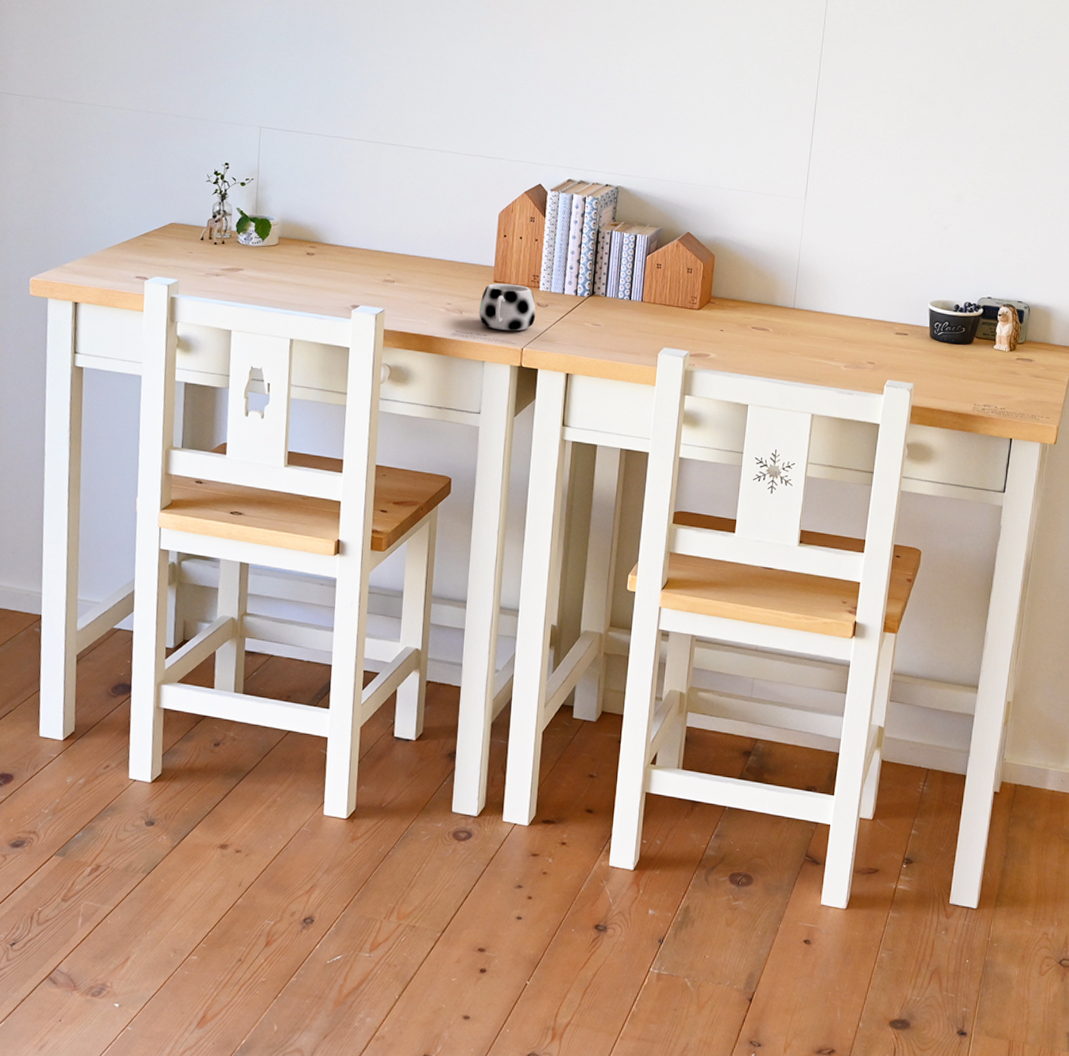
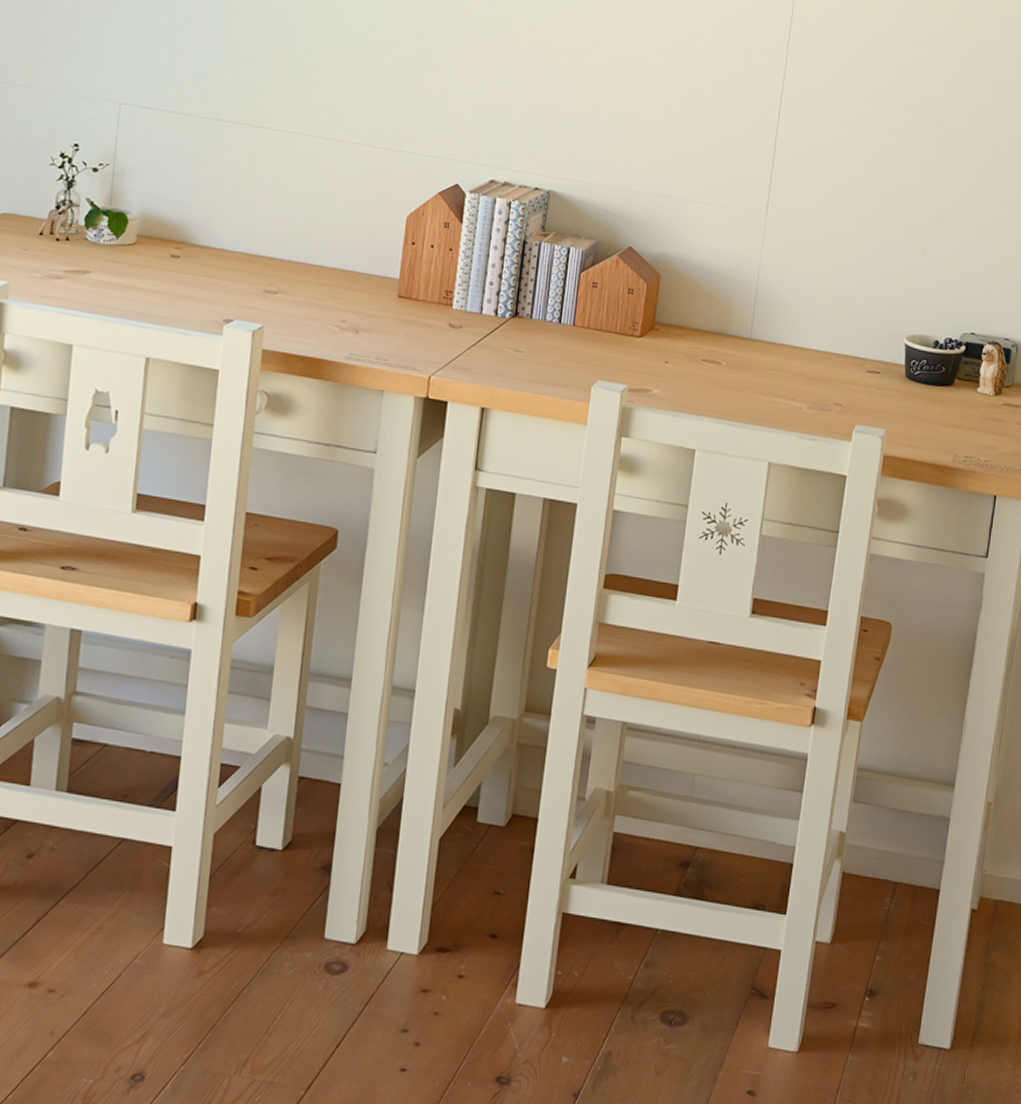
mug: present [478,283,536,331] -> none [378,298,448,356]

